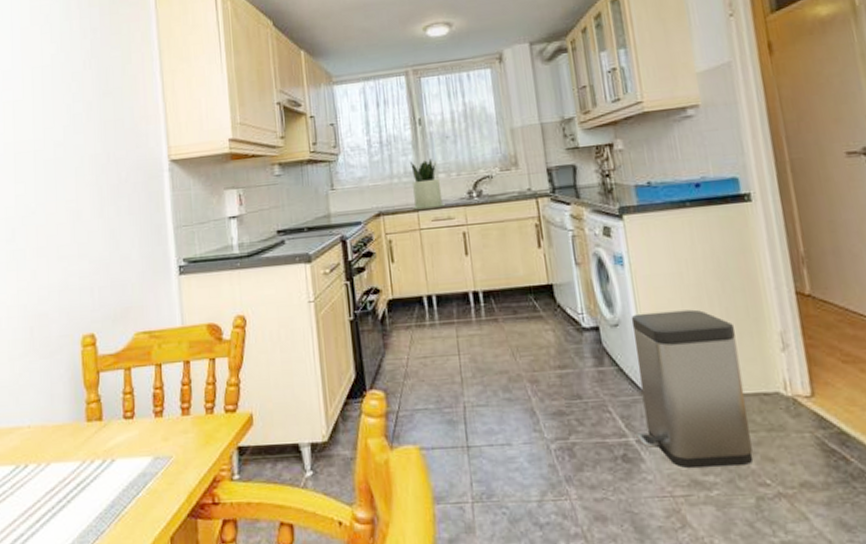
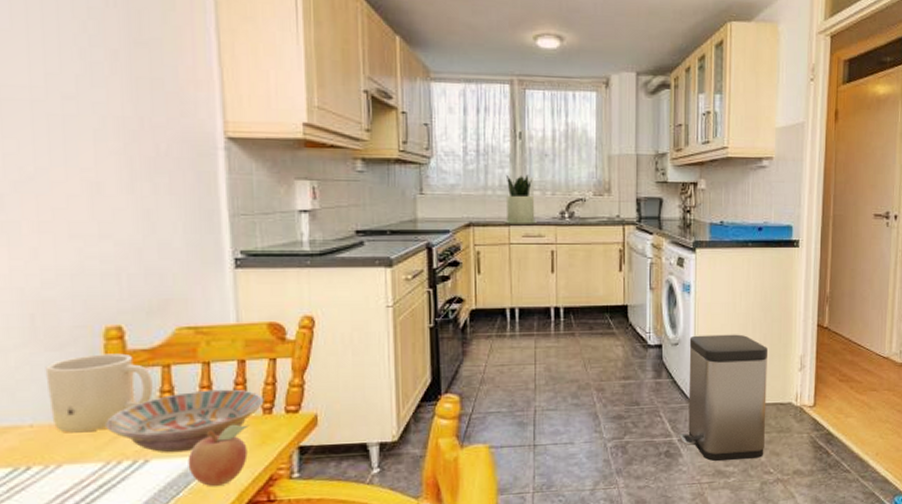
mug: none [40,358,118,433] -> present [45,353,153,433]
bowl: none [82,389,206,453] -> present [106,389,264,453]
fruit: none [145,424,194,488] -> present [188,424,248,487]

